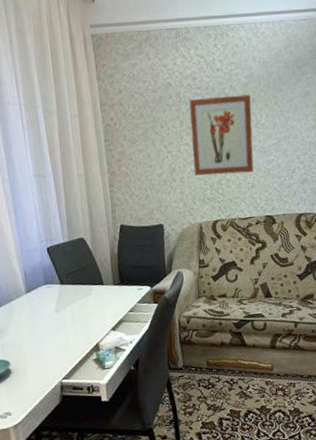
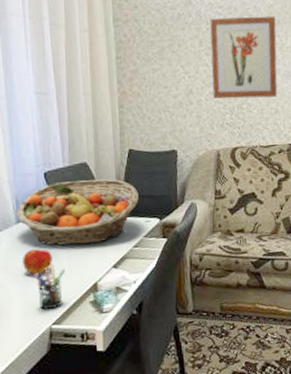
fruit basket: none [25,252,131,312] -> present [16,179,139,246]
apple: none [33,315,59,338] -> present [22,249,53,275]
pen holder: none [44,327,72,367] -> present [34,263,66,310]

